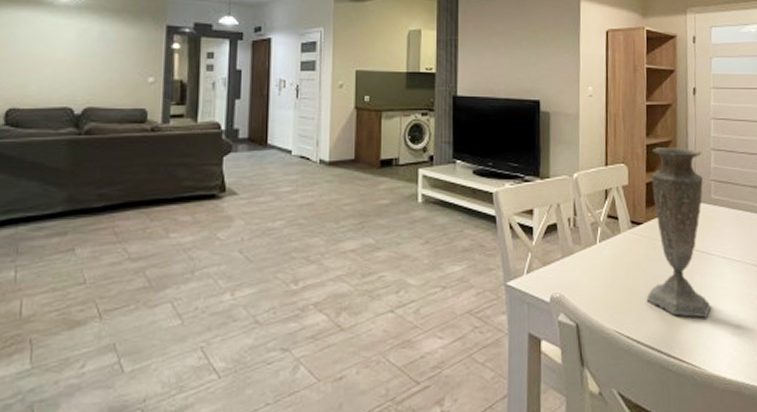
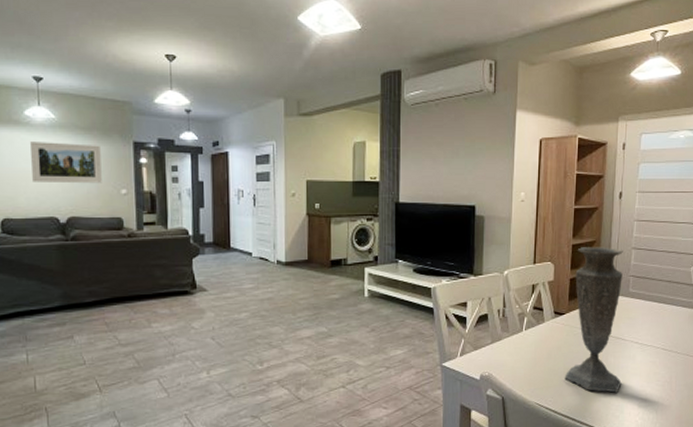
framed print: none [48,23,129,71] -> present [30,142,102,184]

